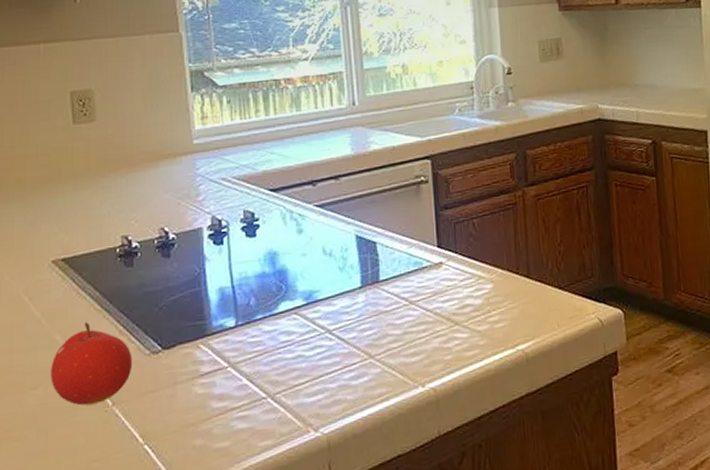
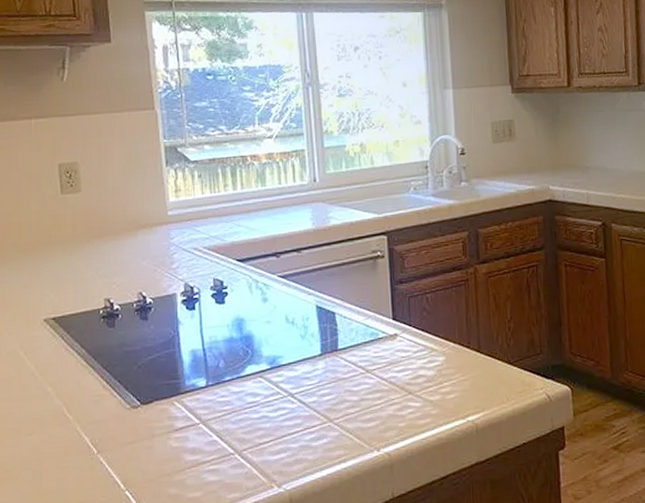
fruit: present [50,322,133,406] -> none [43,376,115,452]

